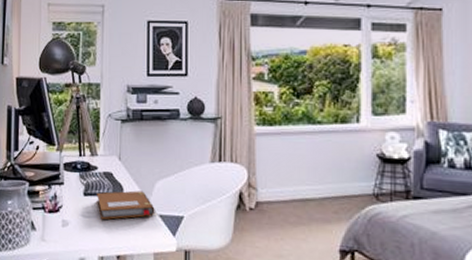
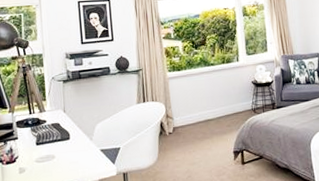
notebook: present [97,190,155,220] -> none [47,134,97,162]

